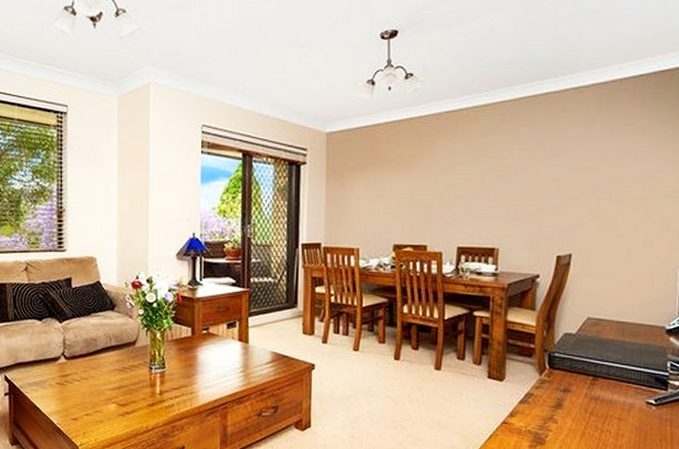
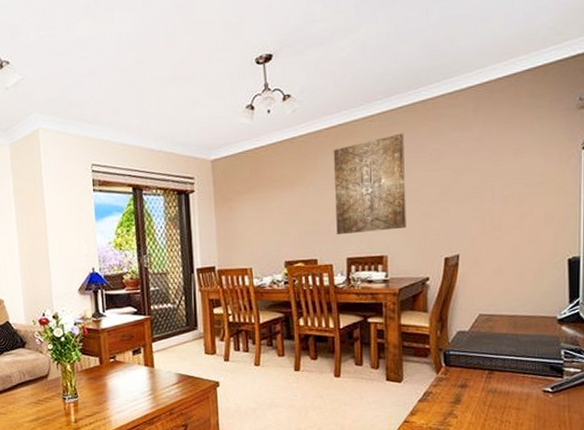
wall art: none [449,124,525,223] -> present [333,133,406,235]

